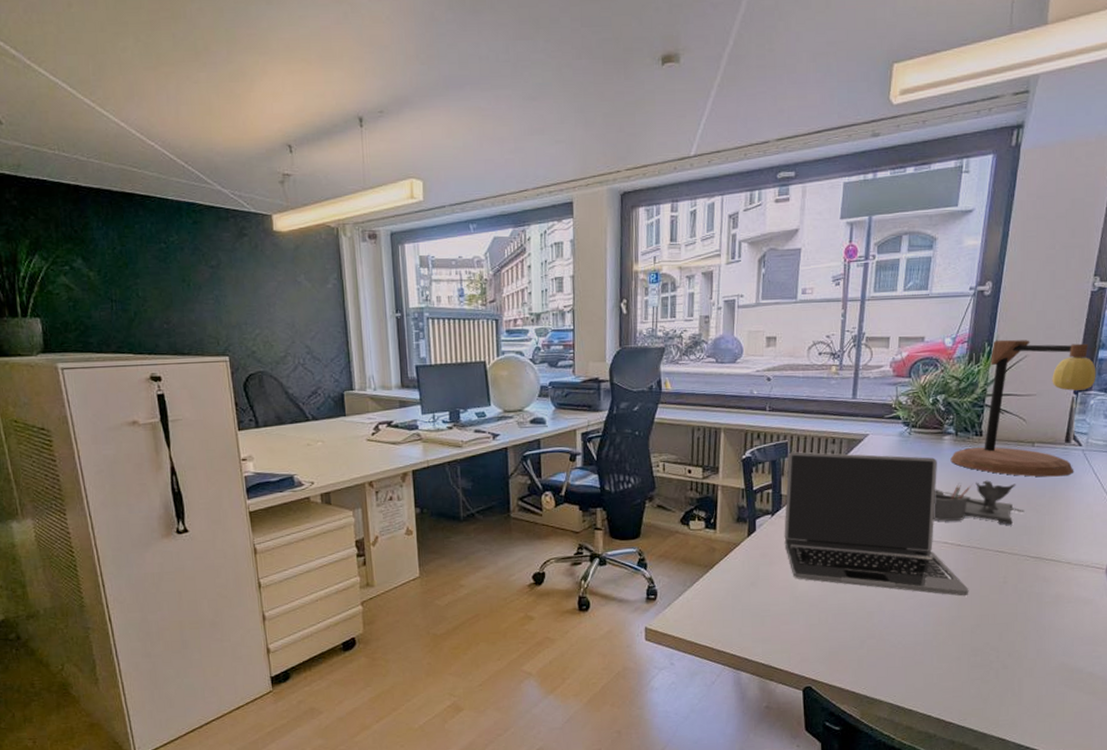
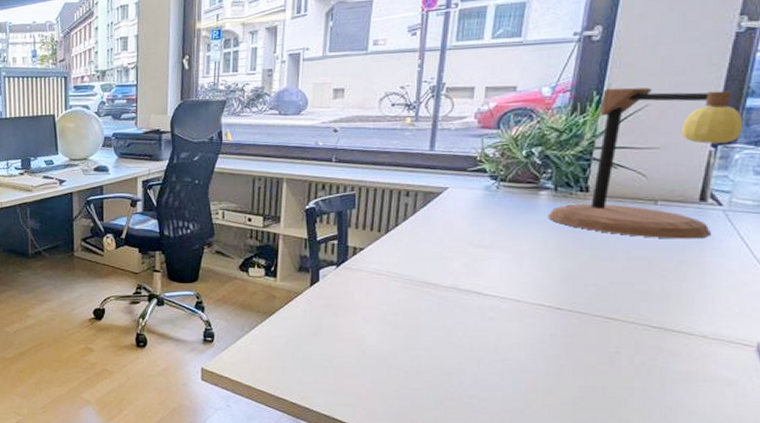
laptop: present [784,452,969,597] -> none [350,203,571,364]
desk organizer: present [933,480,1025,525] -> none [525,240,644,290]

